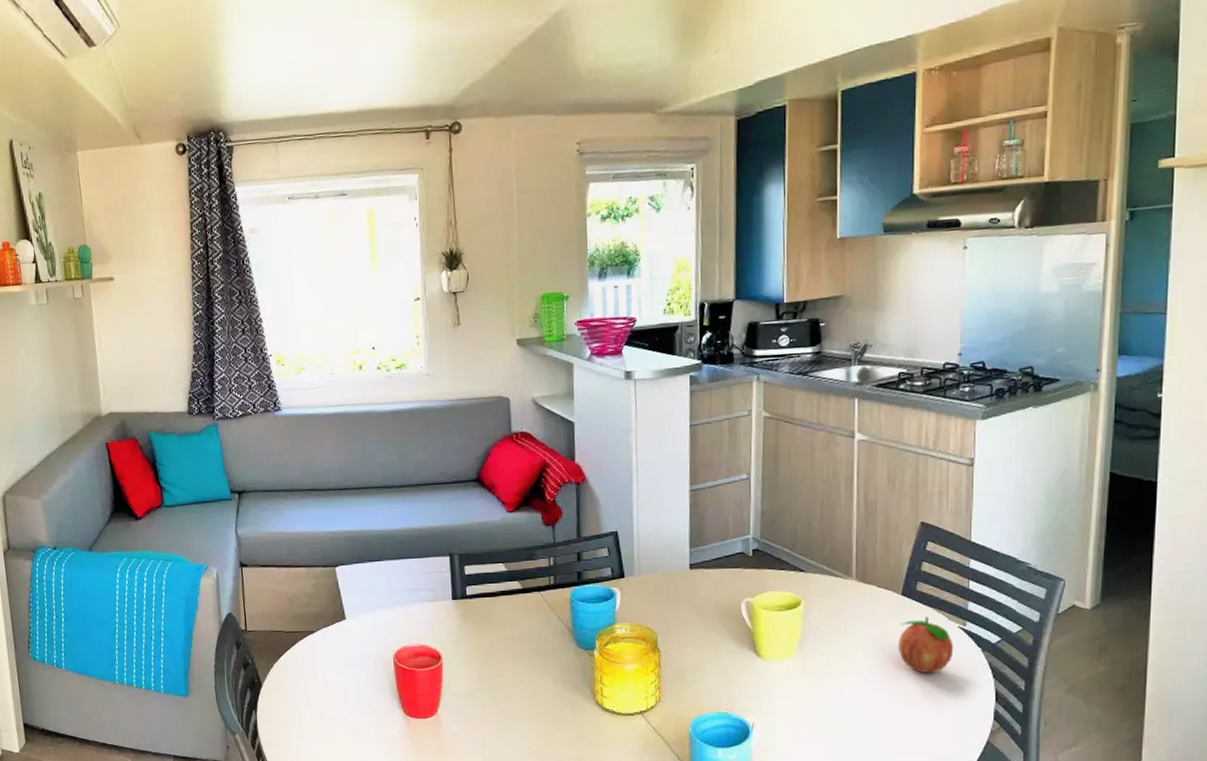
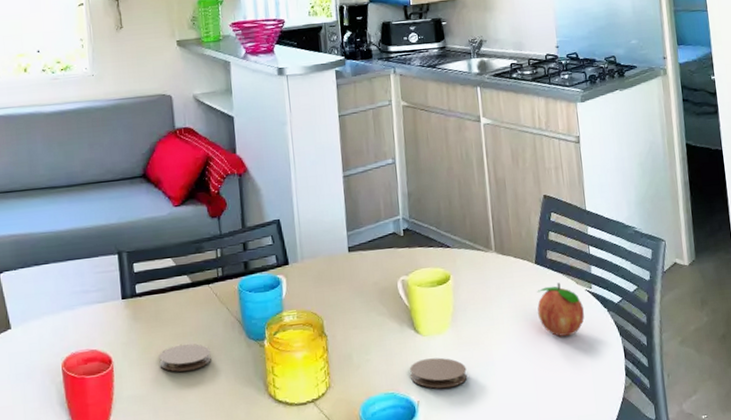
coaster: none [487,647,539,673] -> present [159,343,211,372]
coaster: none [747,682,810,714] -> present [410,357,467,389]

